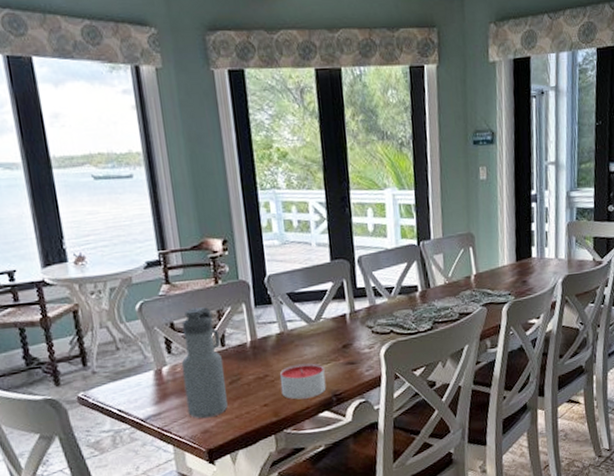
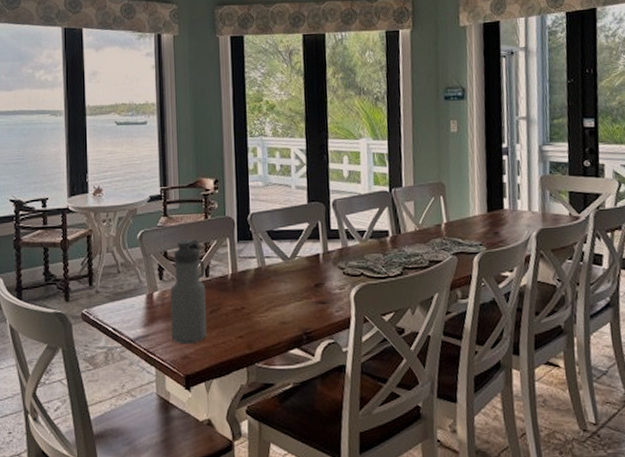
candle: present [280,363,327,400] -> none [255,298,298,334]

